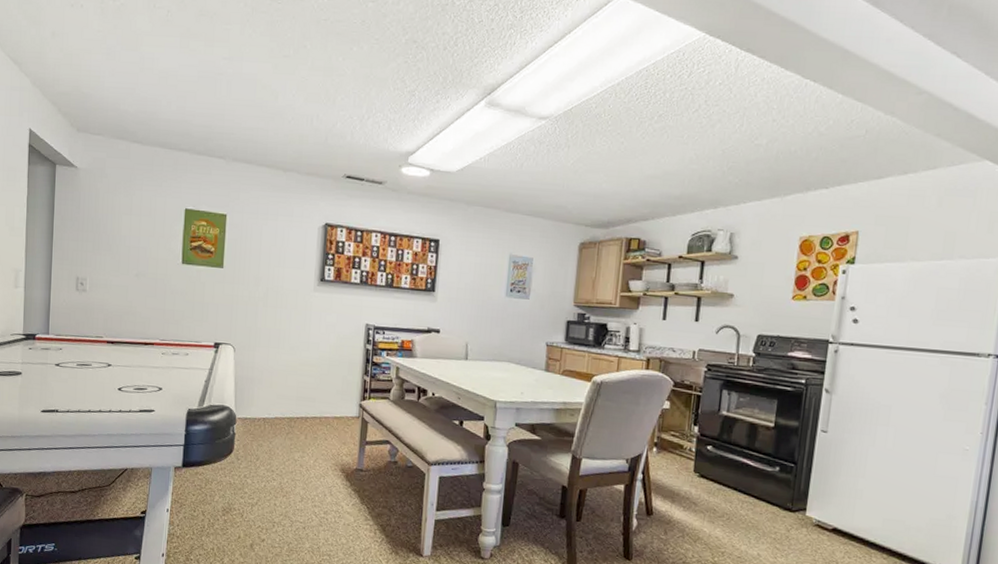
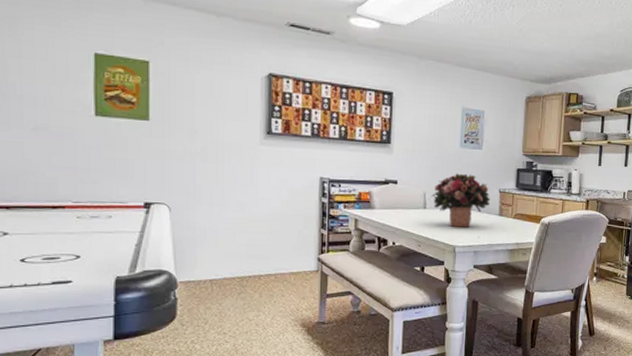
bouquet: none [473,324,537,382] -> present [430,173,491,227]

